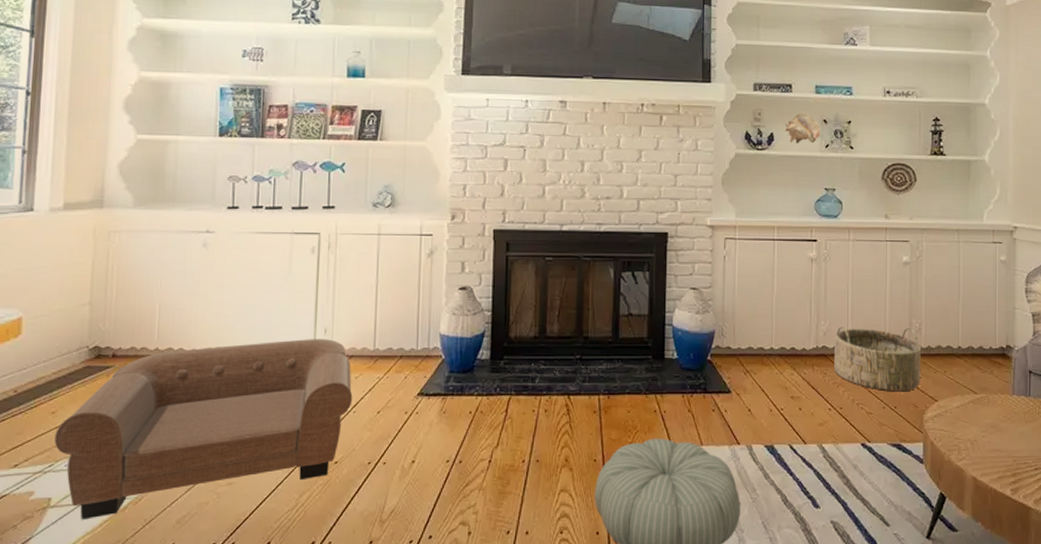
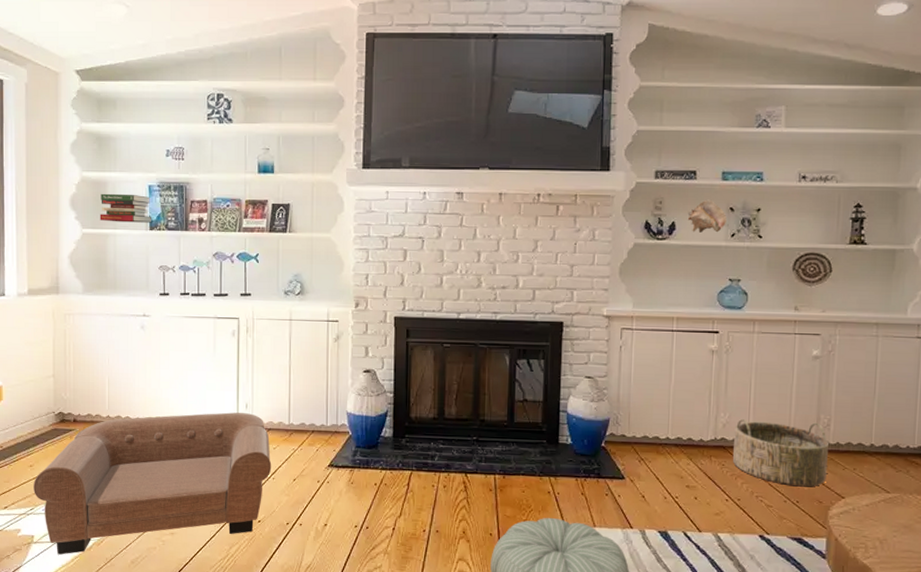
books: none [159,95,222,129] -> present [100,193,151,223]

